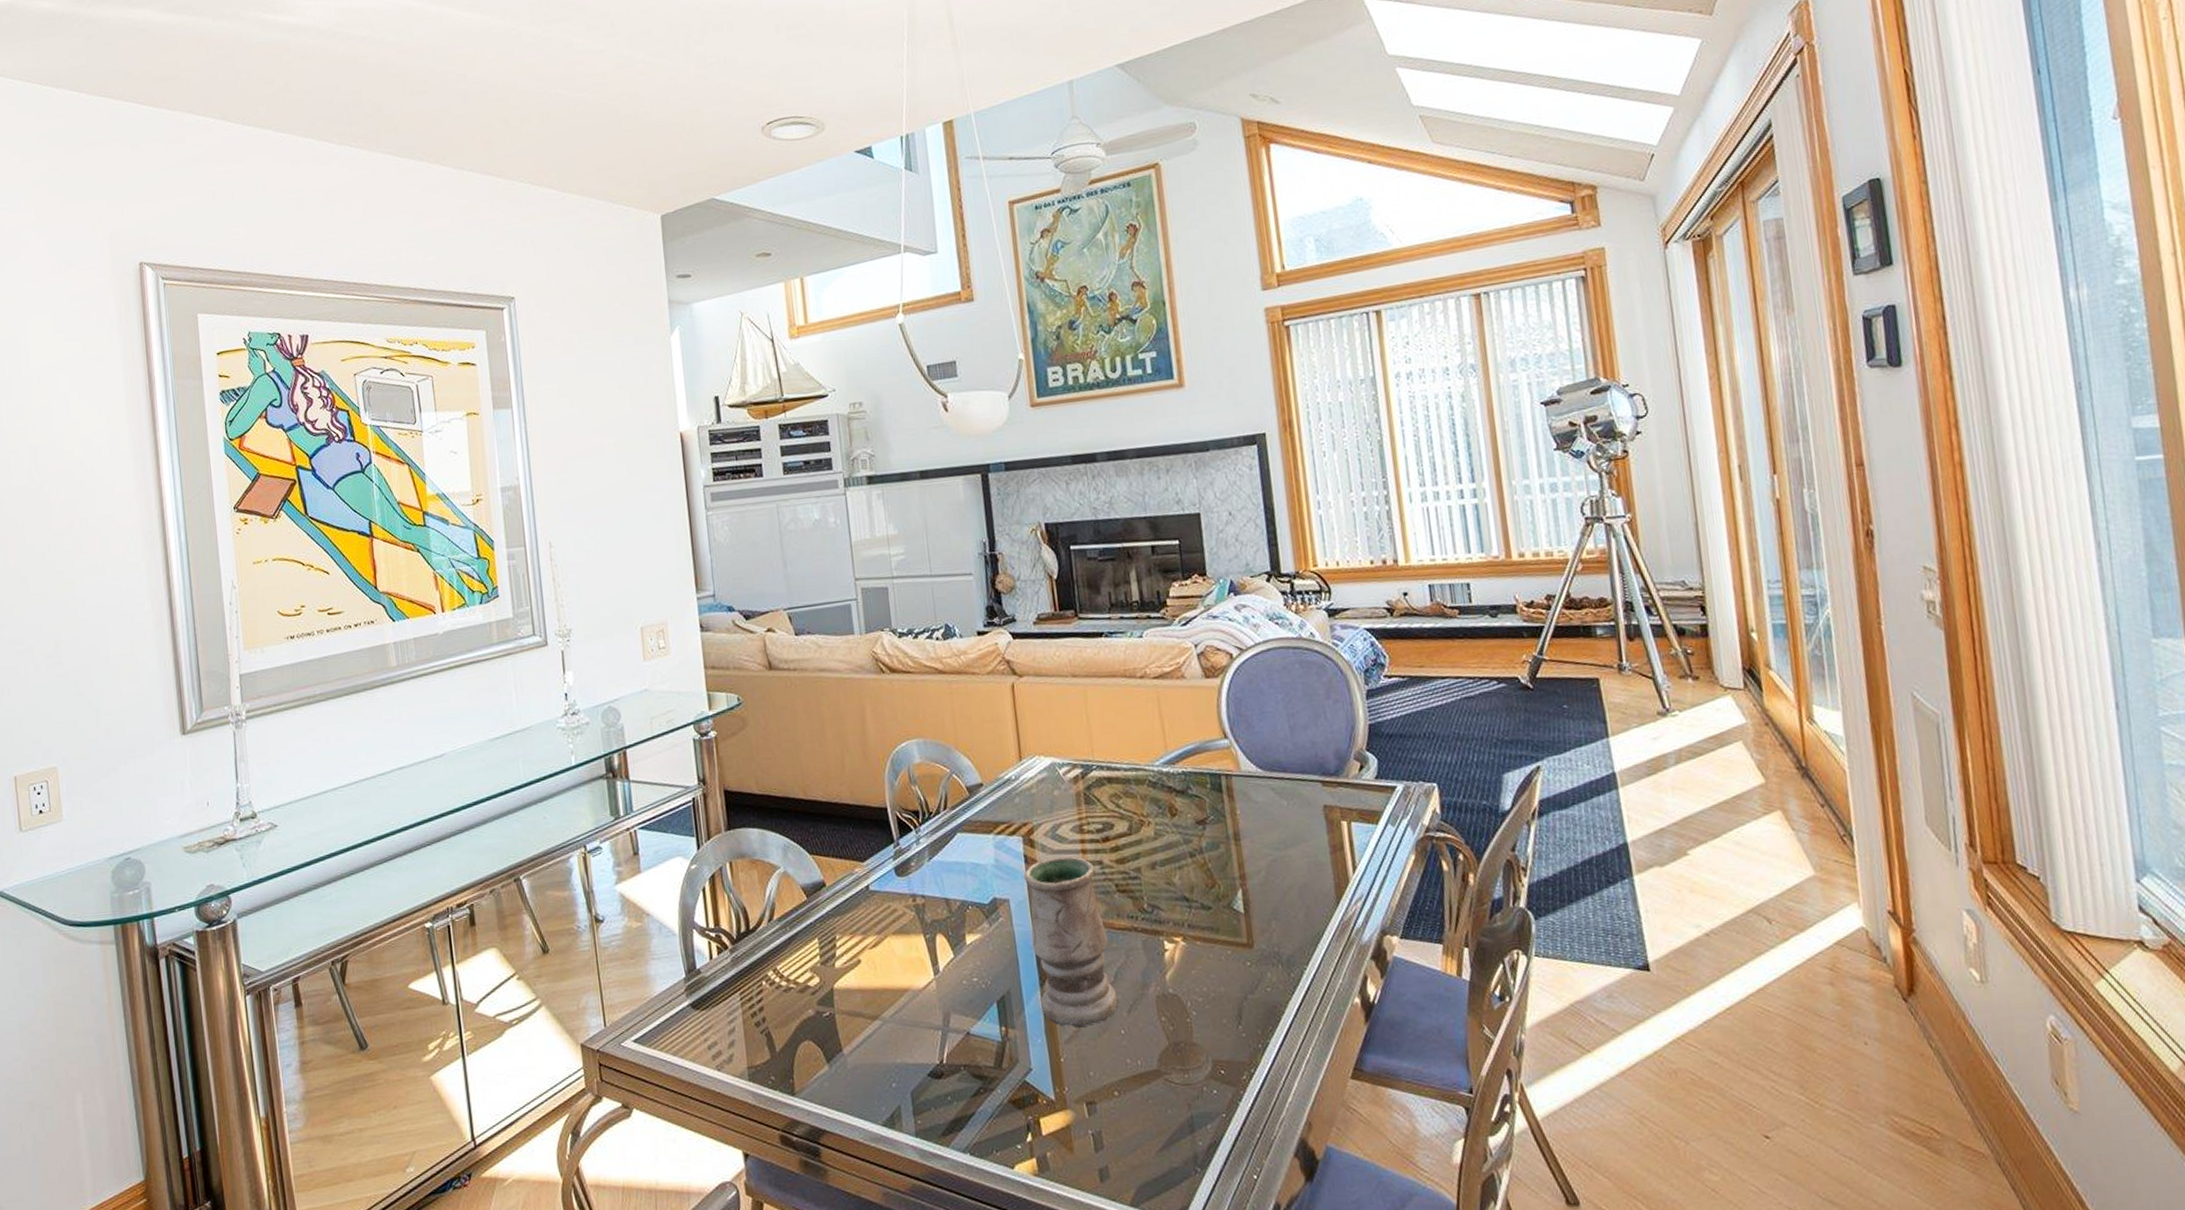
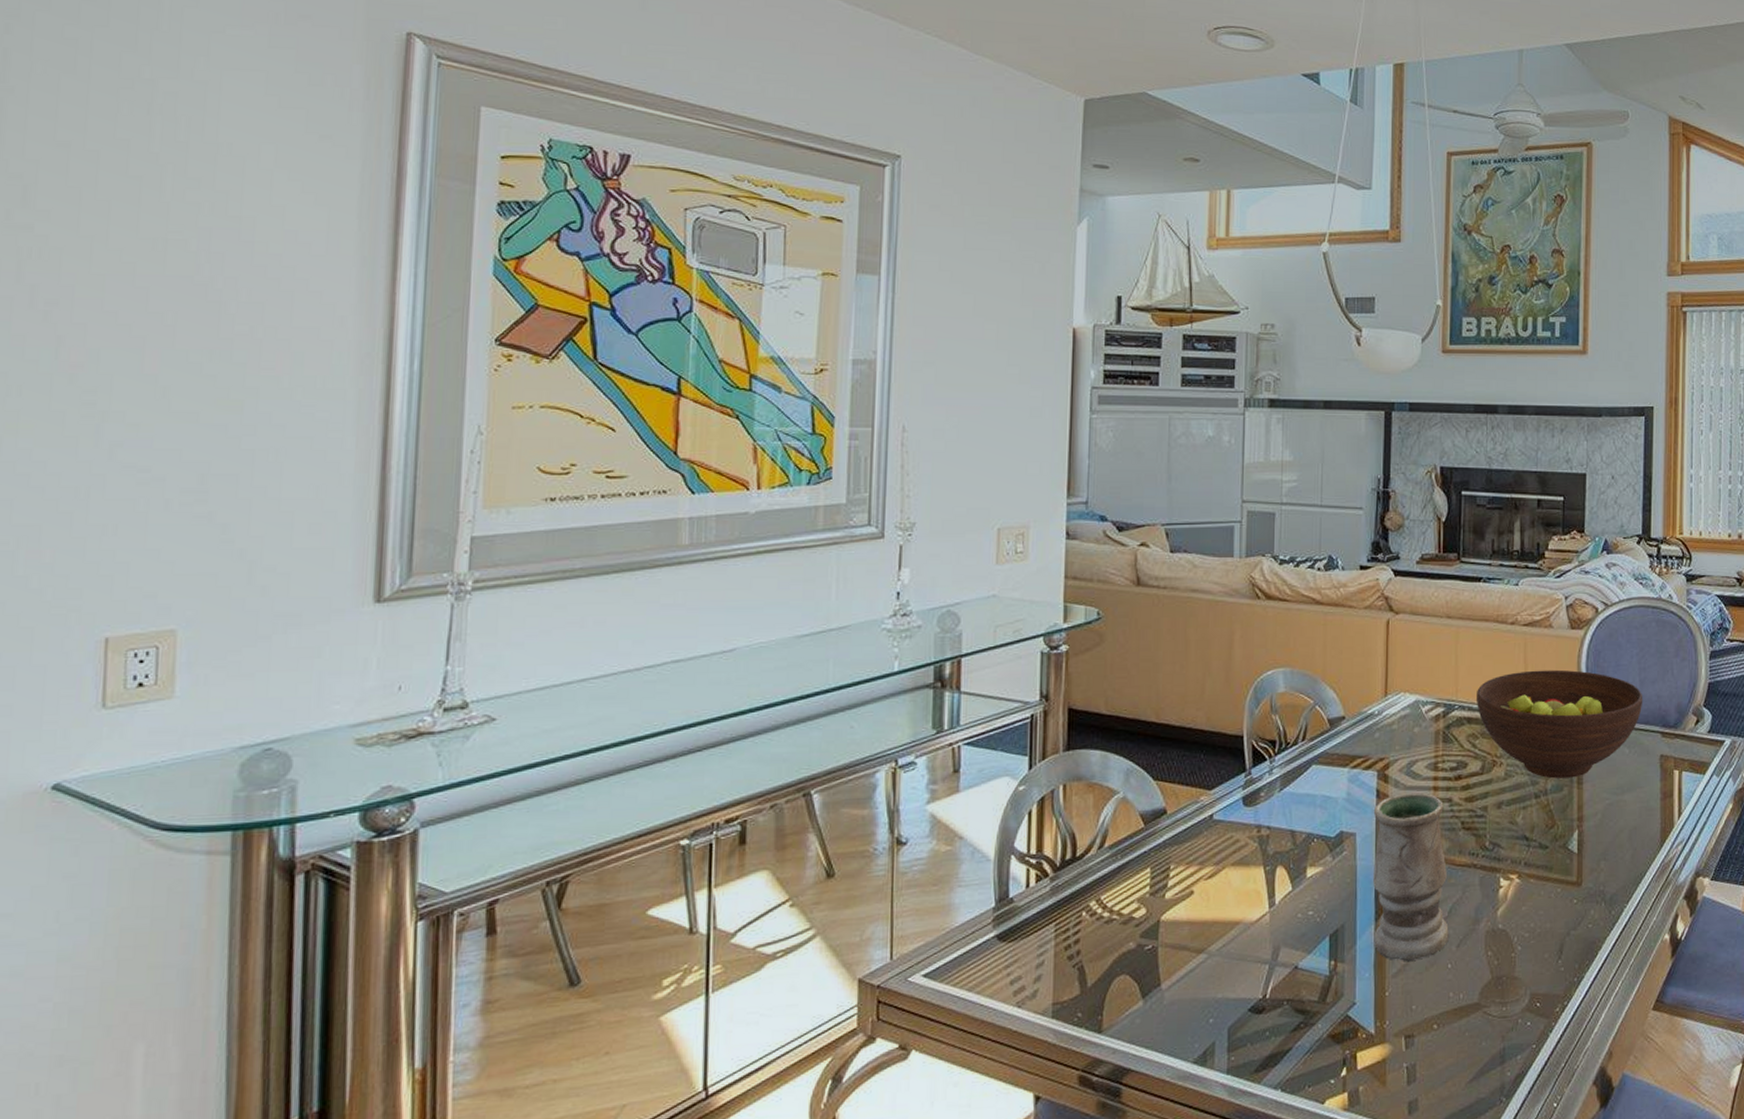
fruit bowl: none [1113,721,1297,836] -> present [1477,669,1643,779]

